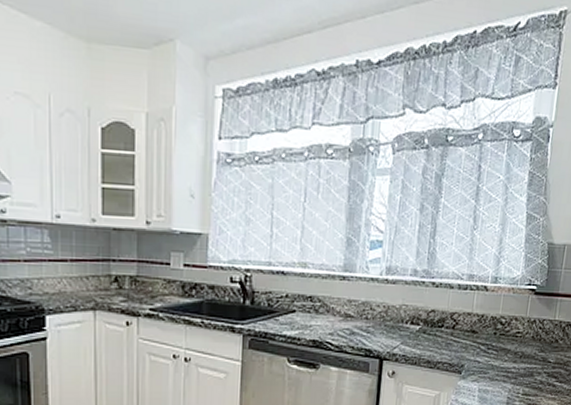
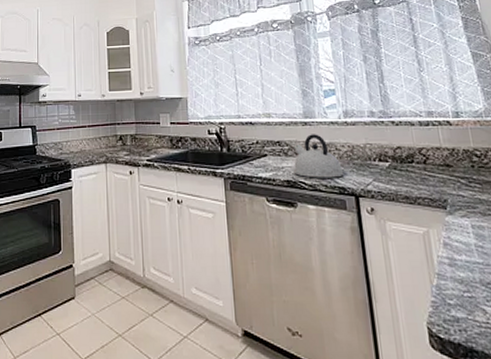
kettle: none [321,290,374,340] -> present [293,134,344,178]

